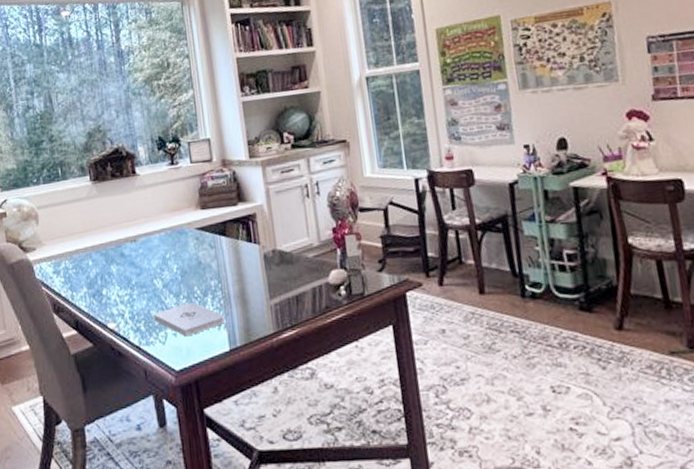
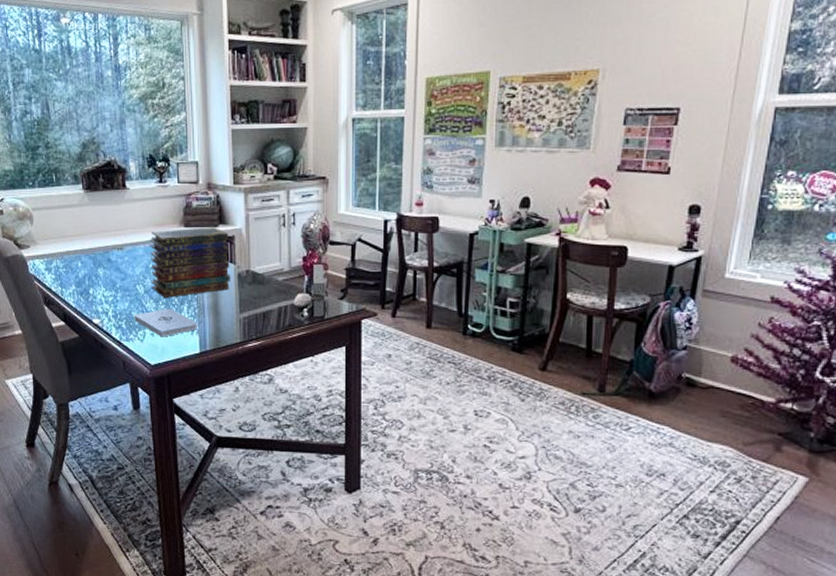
book stack: none [164,206,256,291] -> present [149,227,230,298]

